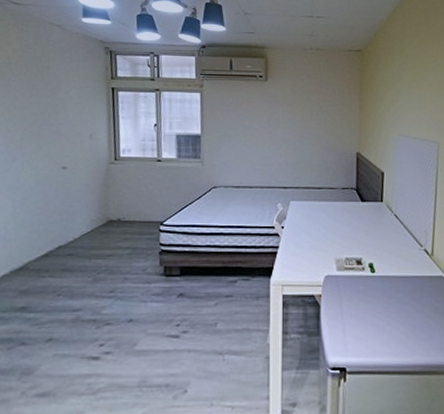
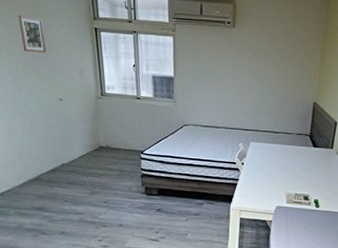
picture frame: none [22,77,53,117] -> present [18,15,47,53]

